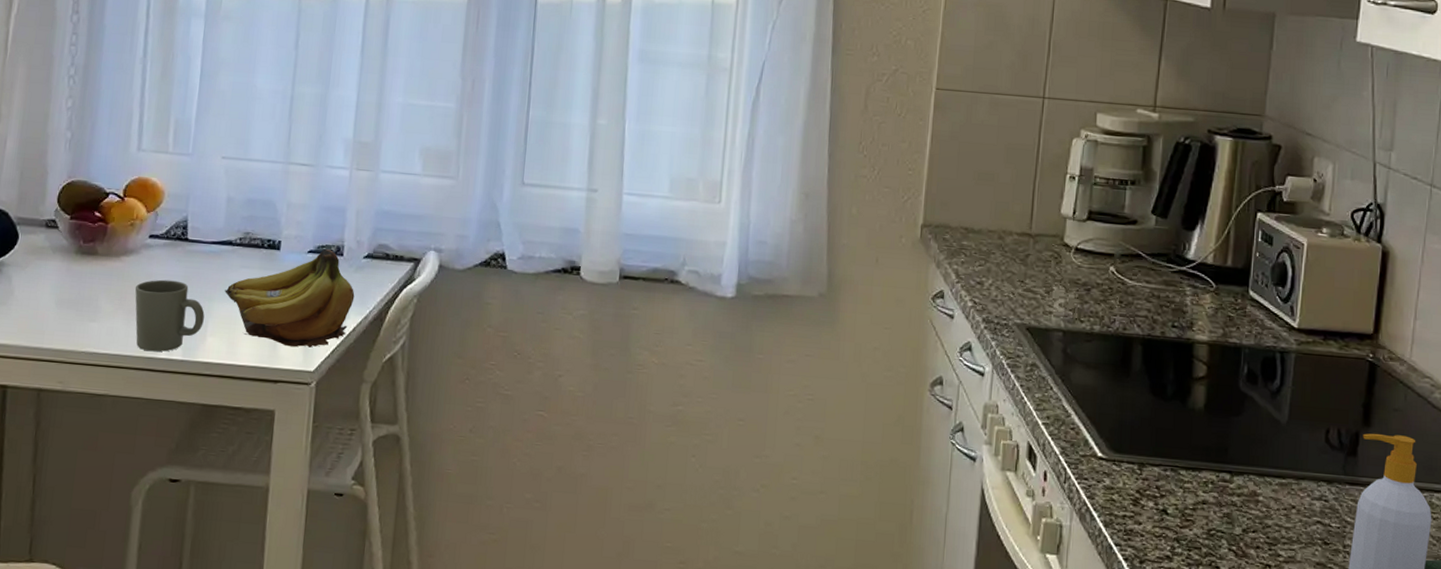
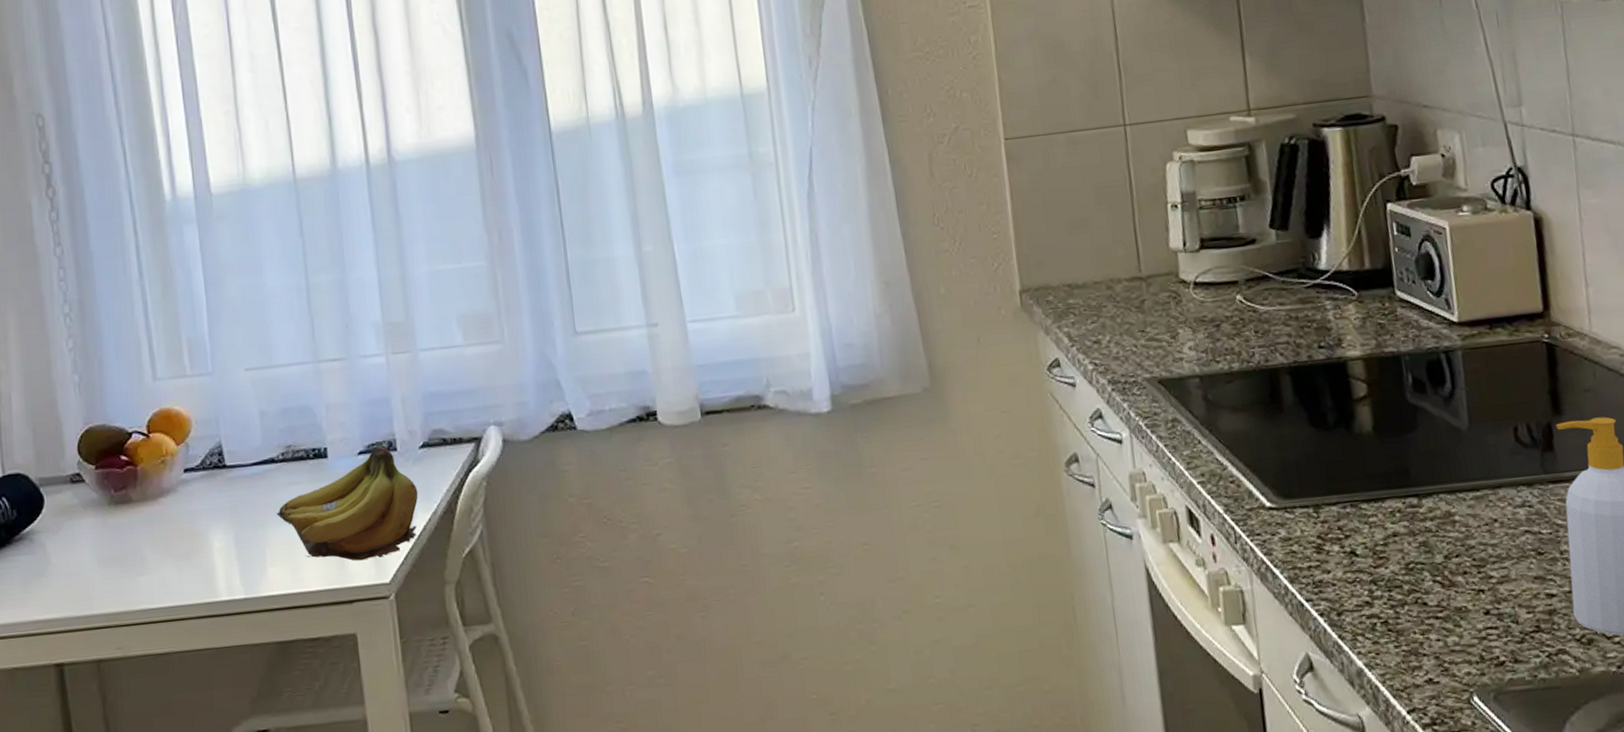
mug: present [135,279,205,352] -> none [179,513,261,596]

